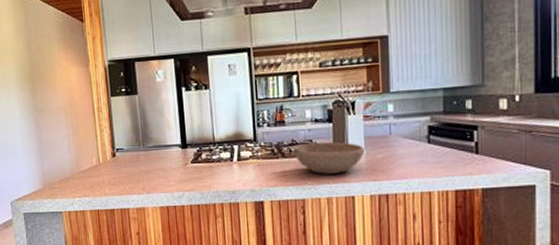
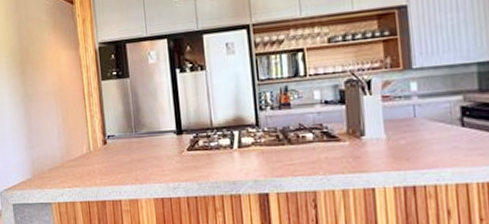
bowl: present [292,141,366,174] -> none [300,125,386,163]

